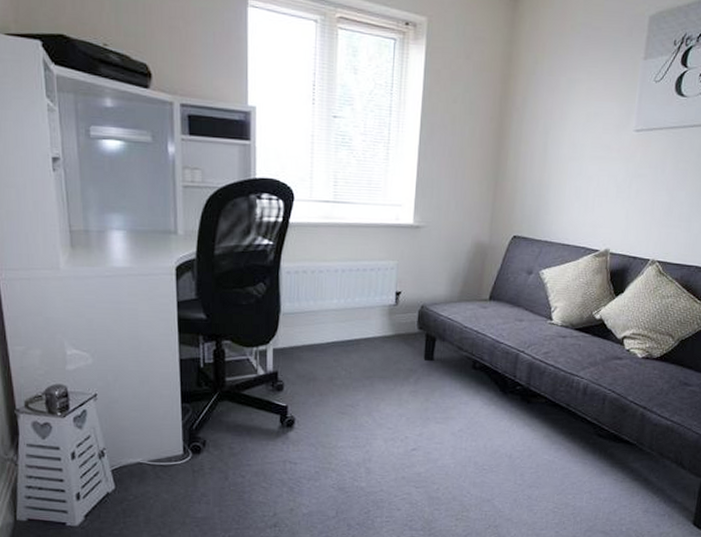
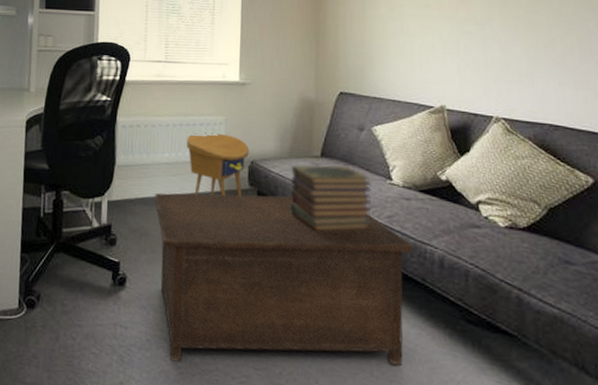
cabinet: none [323,338,563,488] -> present [155,193,413,366]
side table: none [356,278,420,340] -> present [187,132,249,196]
book stack: none [456,307,533,370] -> present [290,164,372,232]

